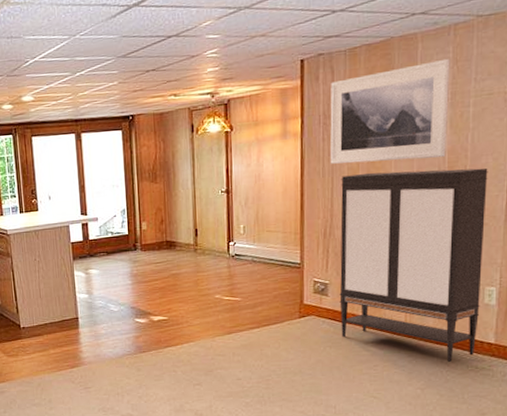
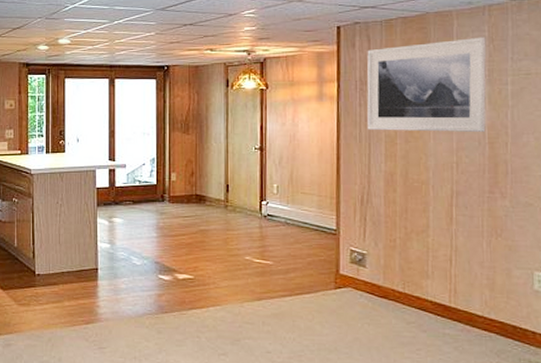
storage cabinet: present [339,168,488,362] -> none [378,141,531,352]

